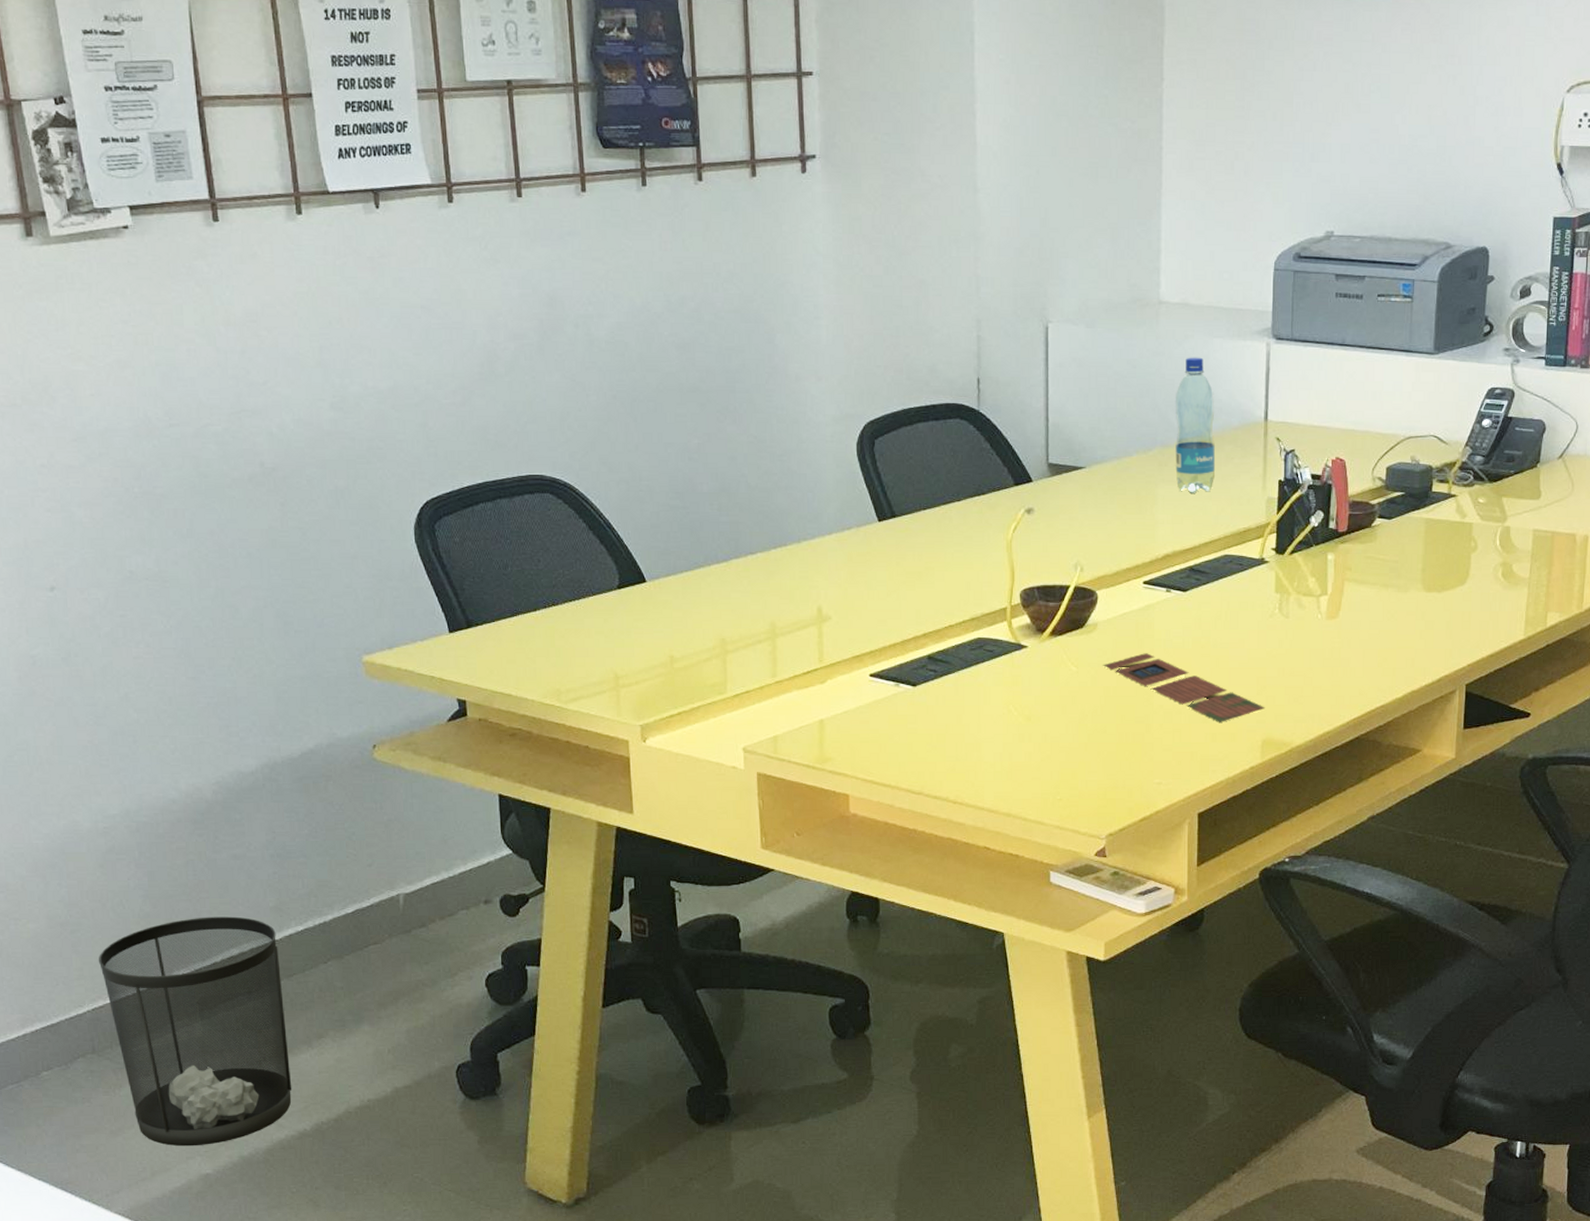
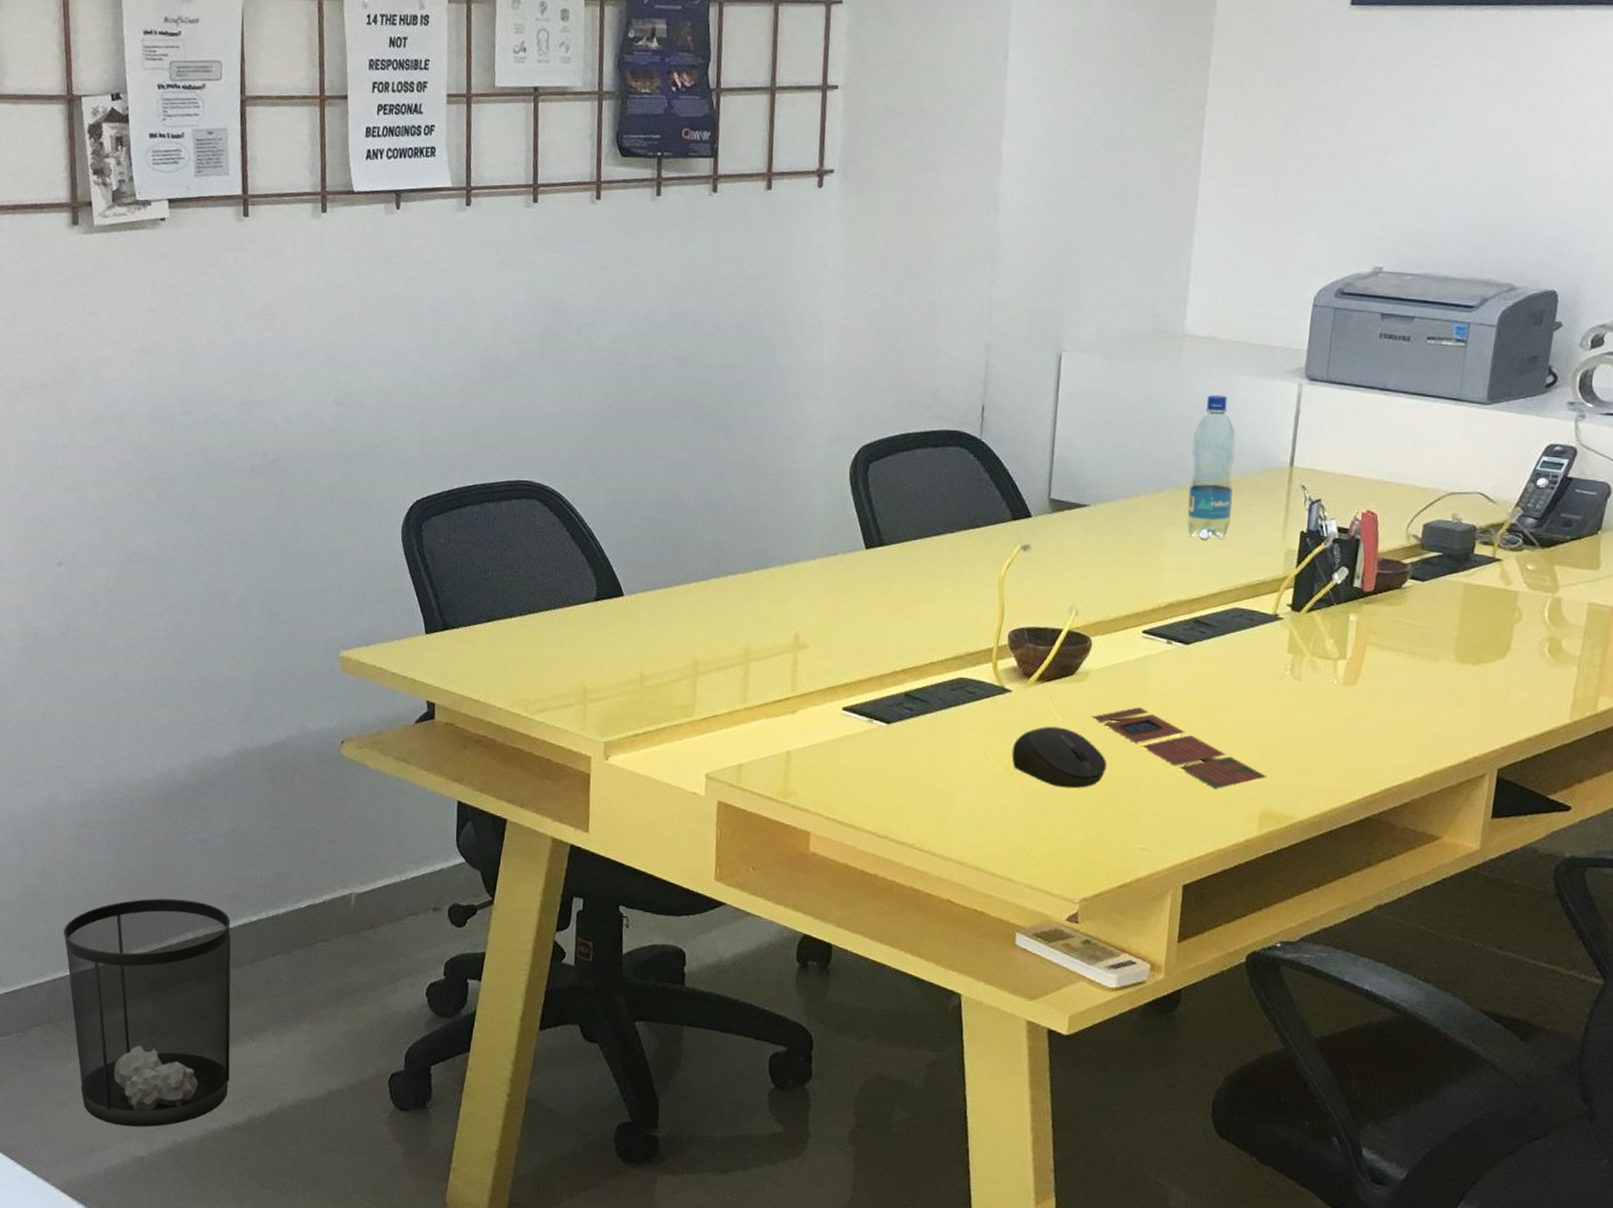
computer mouse: none [1032,677,1121,733] -> present [1011,726,1107,789]

